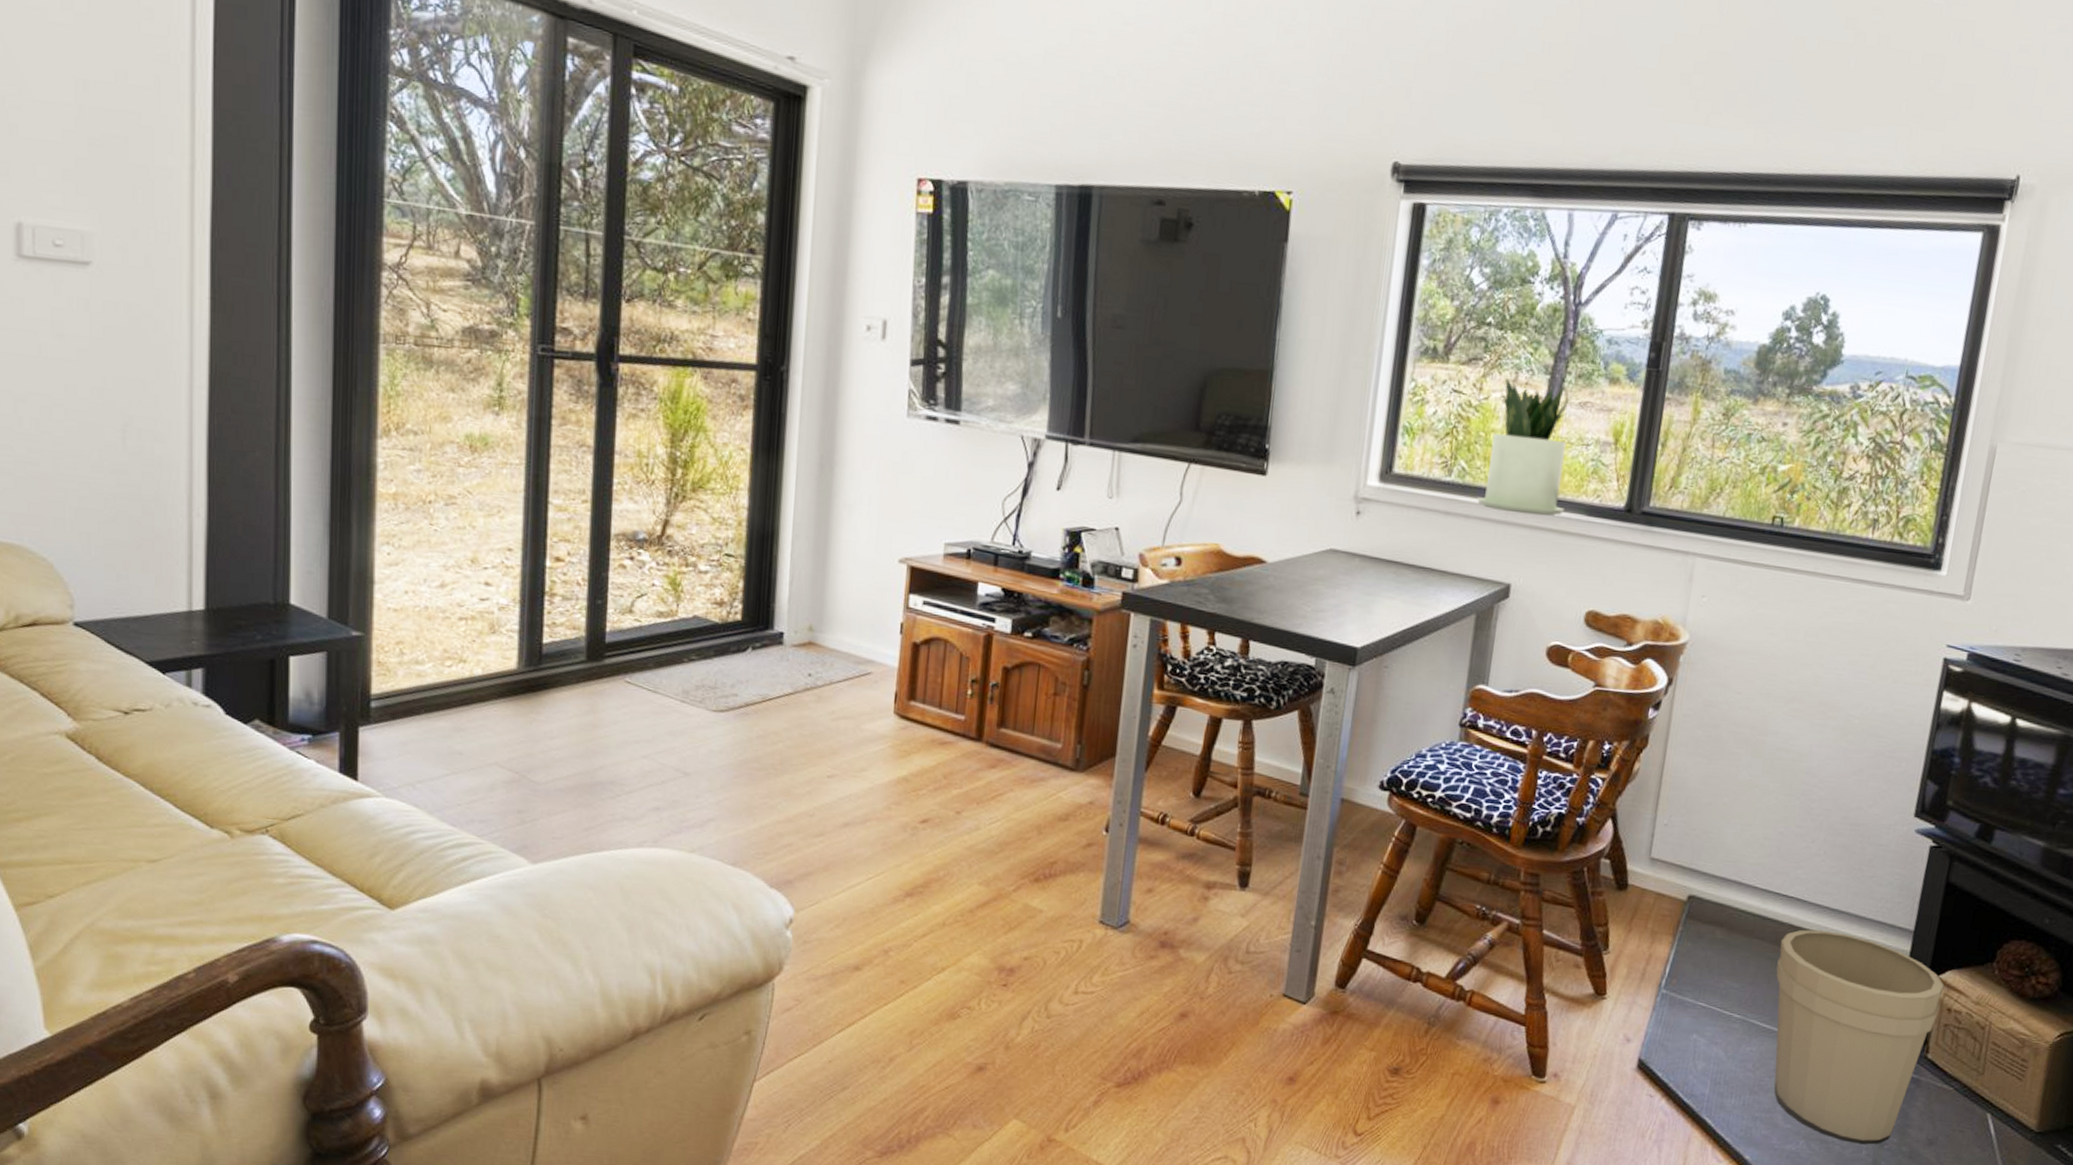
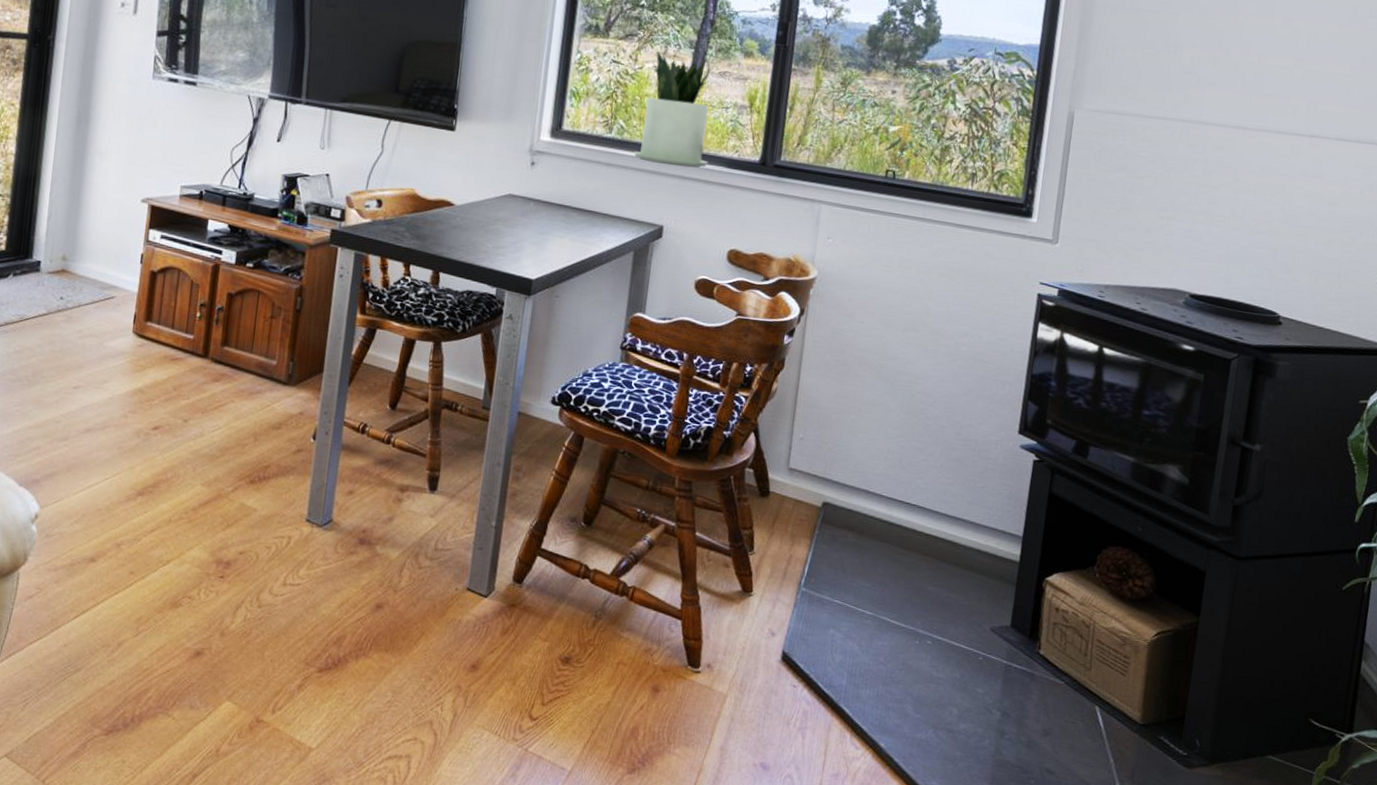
bucket: present [1774,929,1945,1145] -> none [902,534,1052,735]

